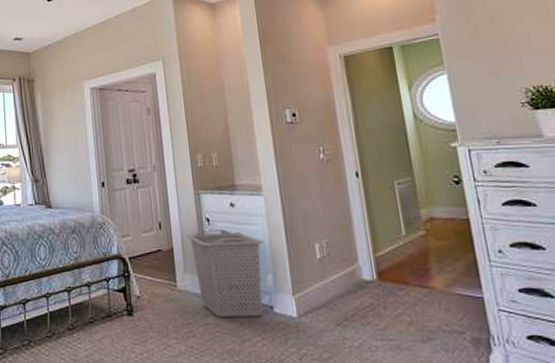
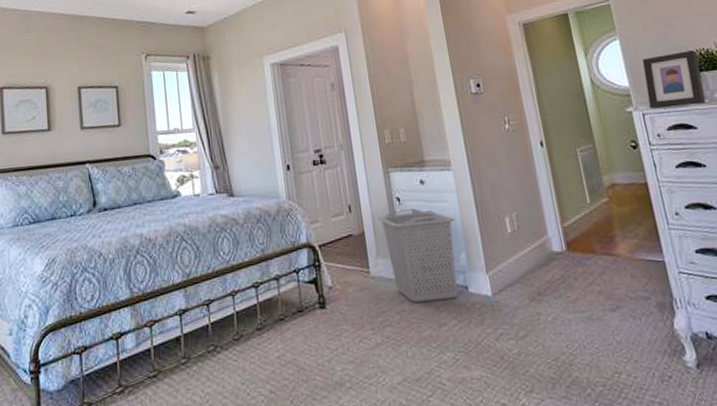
picture frame: none [471,87,541,145] -> present [642,50,706,109]

